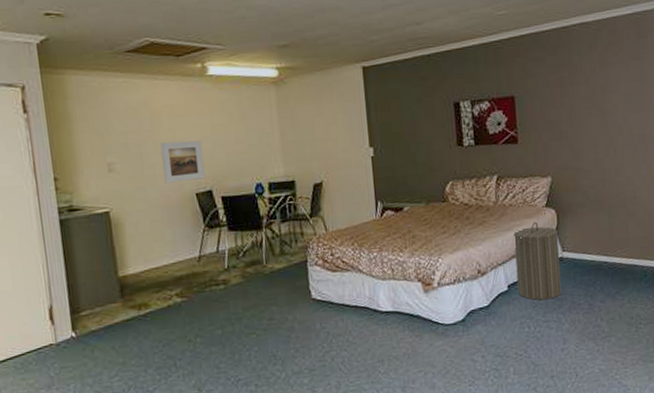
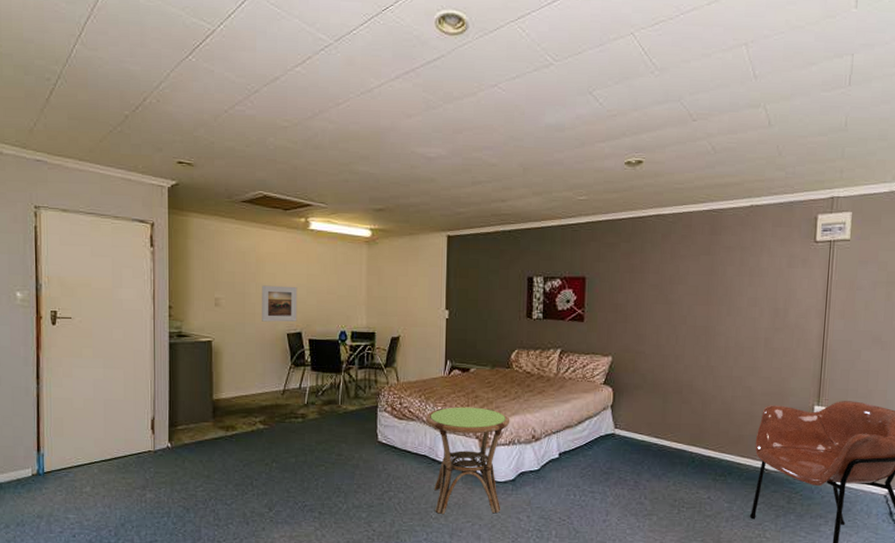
side table: none [361,247,454,368] -> present [425,406,510,515]
laundry hamper: present [513,221,561,301] -> none [568,397,613,472]

